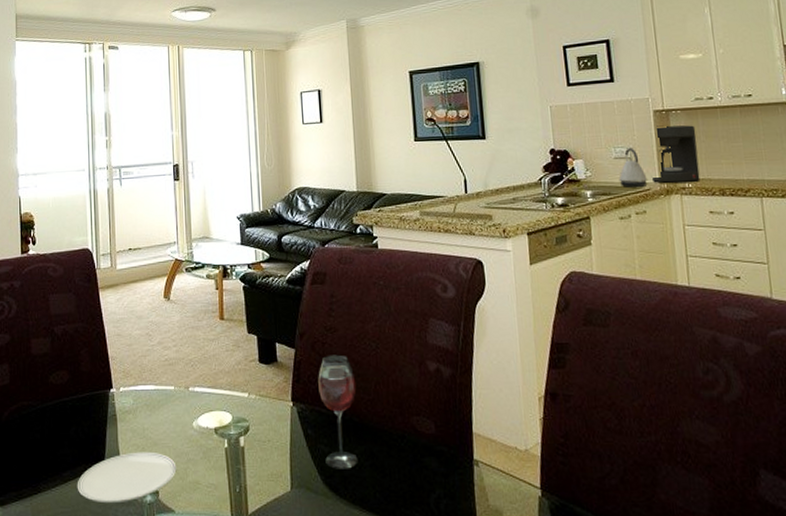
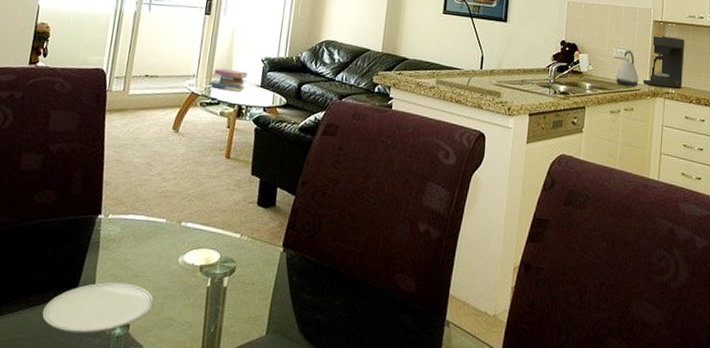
books: none [191,231,226,253] -> present [209,68,248,92]
wineglass: present [318,354,358,469] -> none [305,205,349,319]

